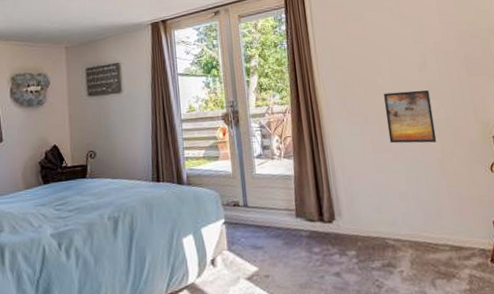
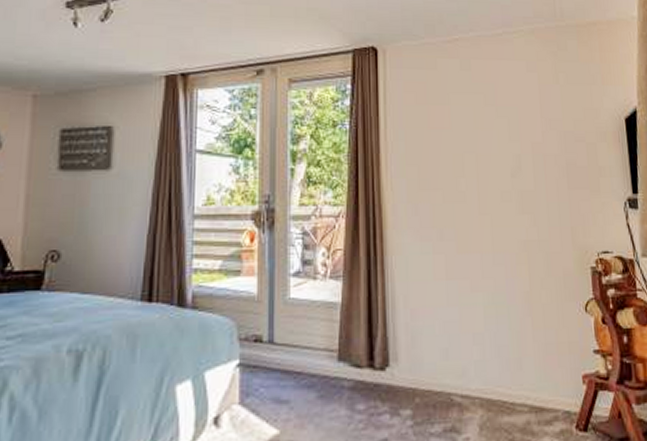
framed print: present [383,90,437,144] -> none [465,201,525,270]

